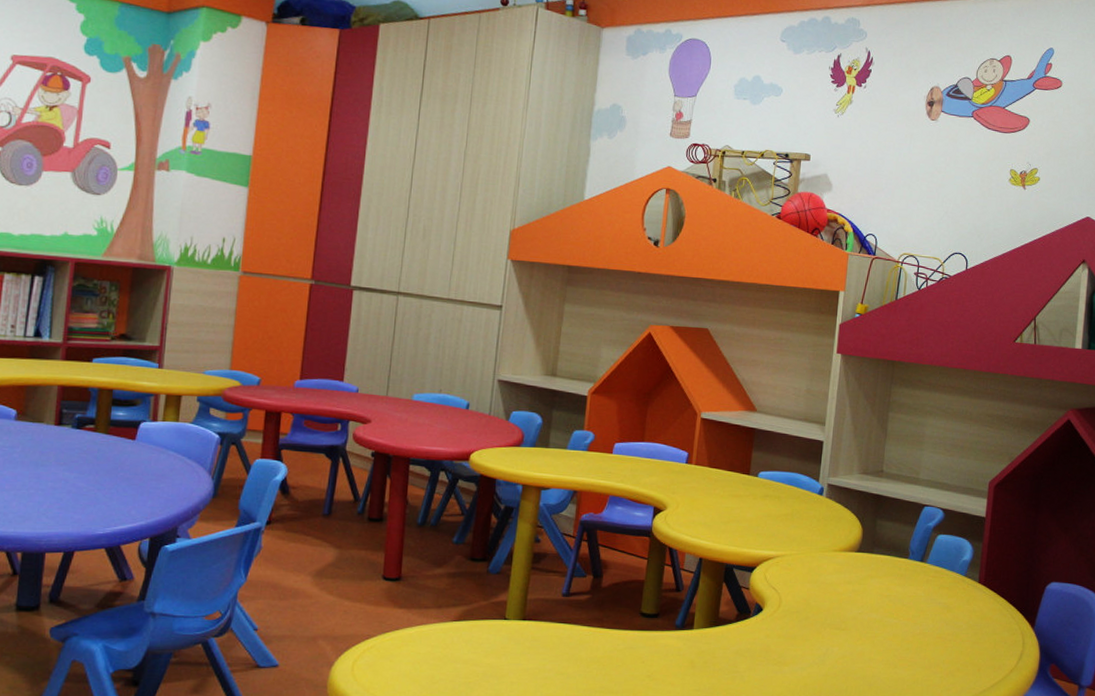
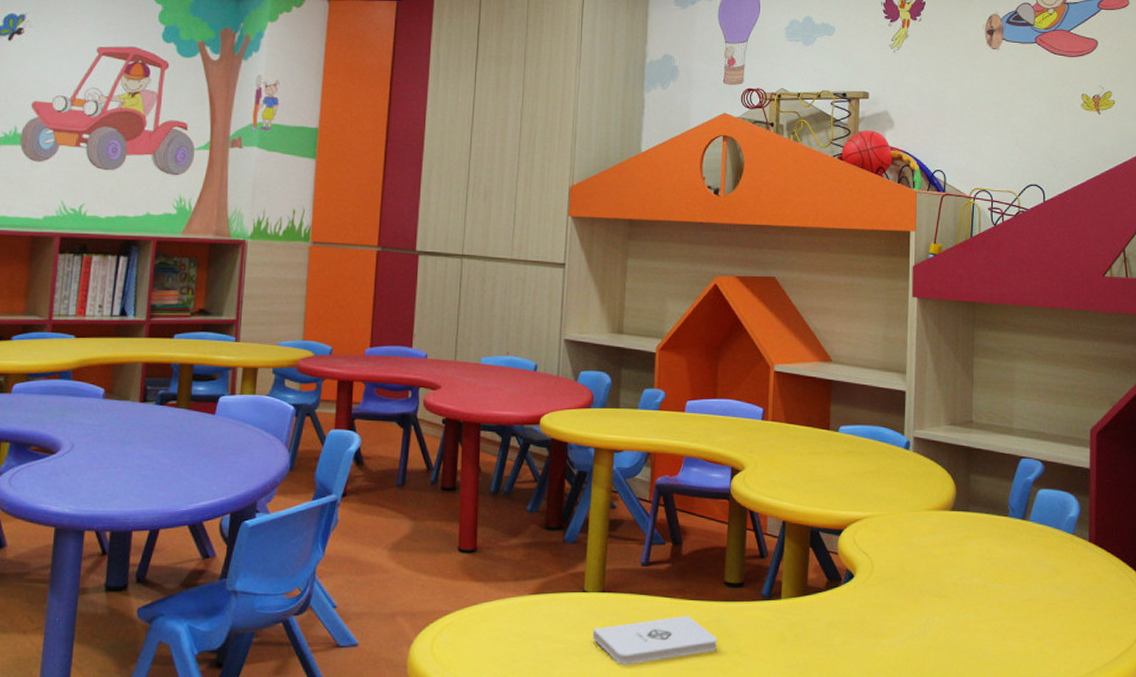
notepad: none [511,643,631,688] -> present [592,616,718,666]

